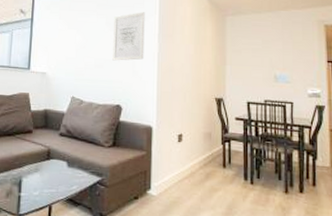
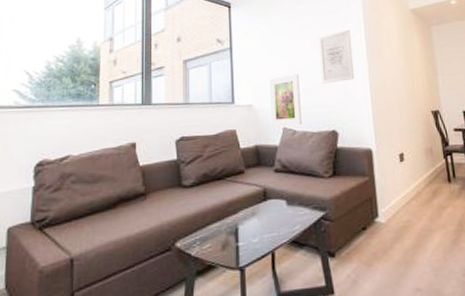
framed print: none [60,48,91,96] -> present [268,74,302,127]

